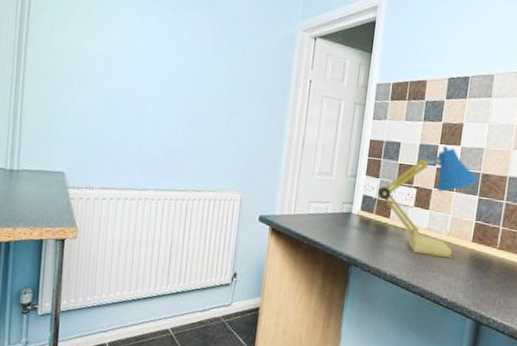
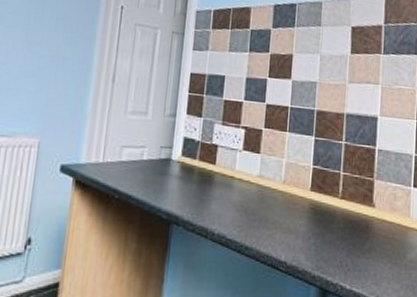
desk lamp: present [377,146,479,258] -> none [200,79,313,212]

